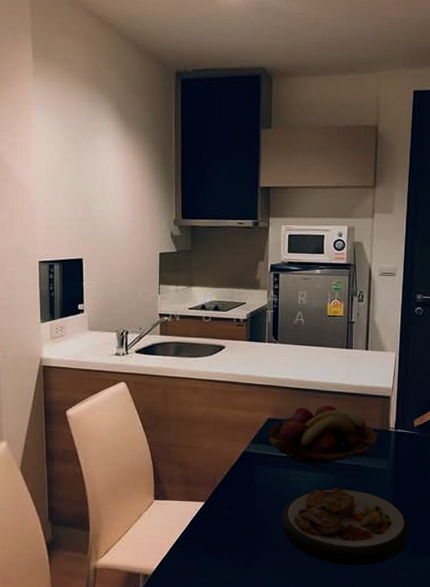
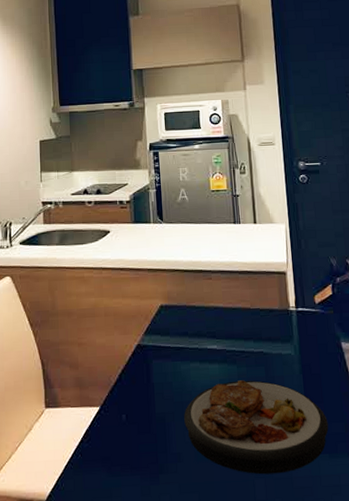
fruit basket: present [267,405,380,469] -> none [161,286,281,359]

